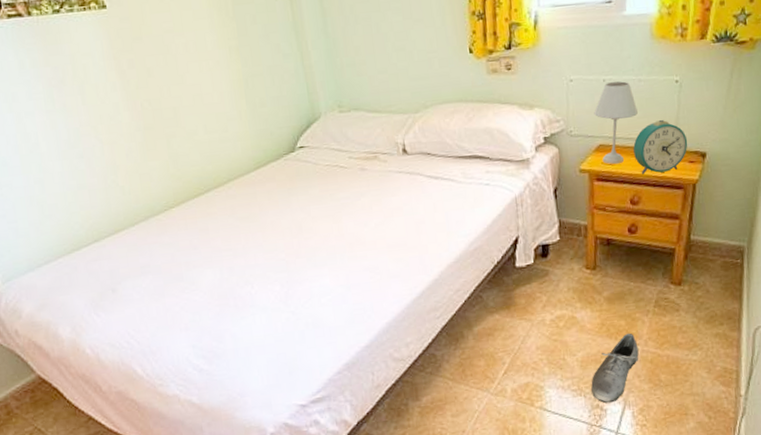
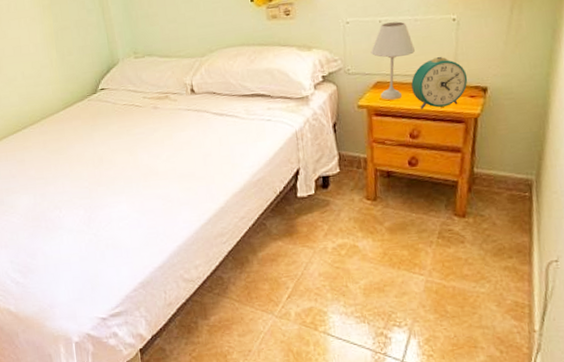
shoe: present [591,333,639,404] -> none [374,263,423,332]

